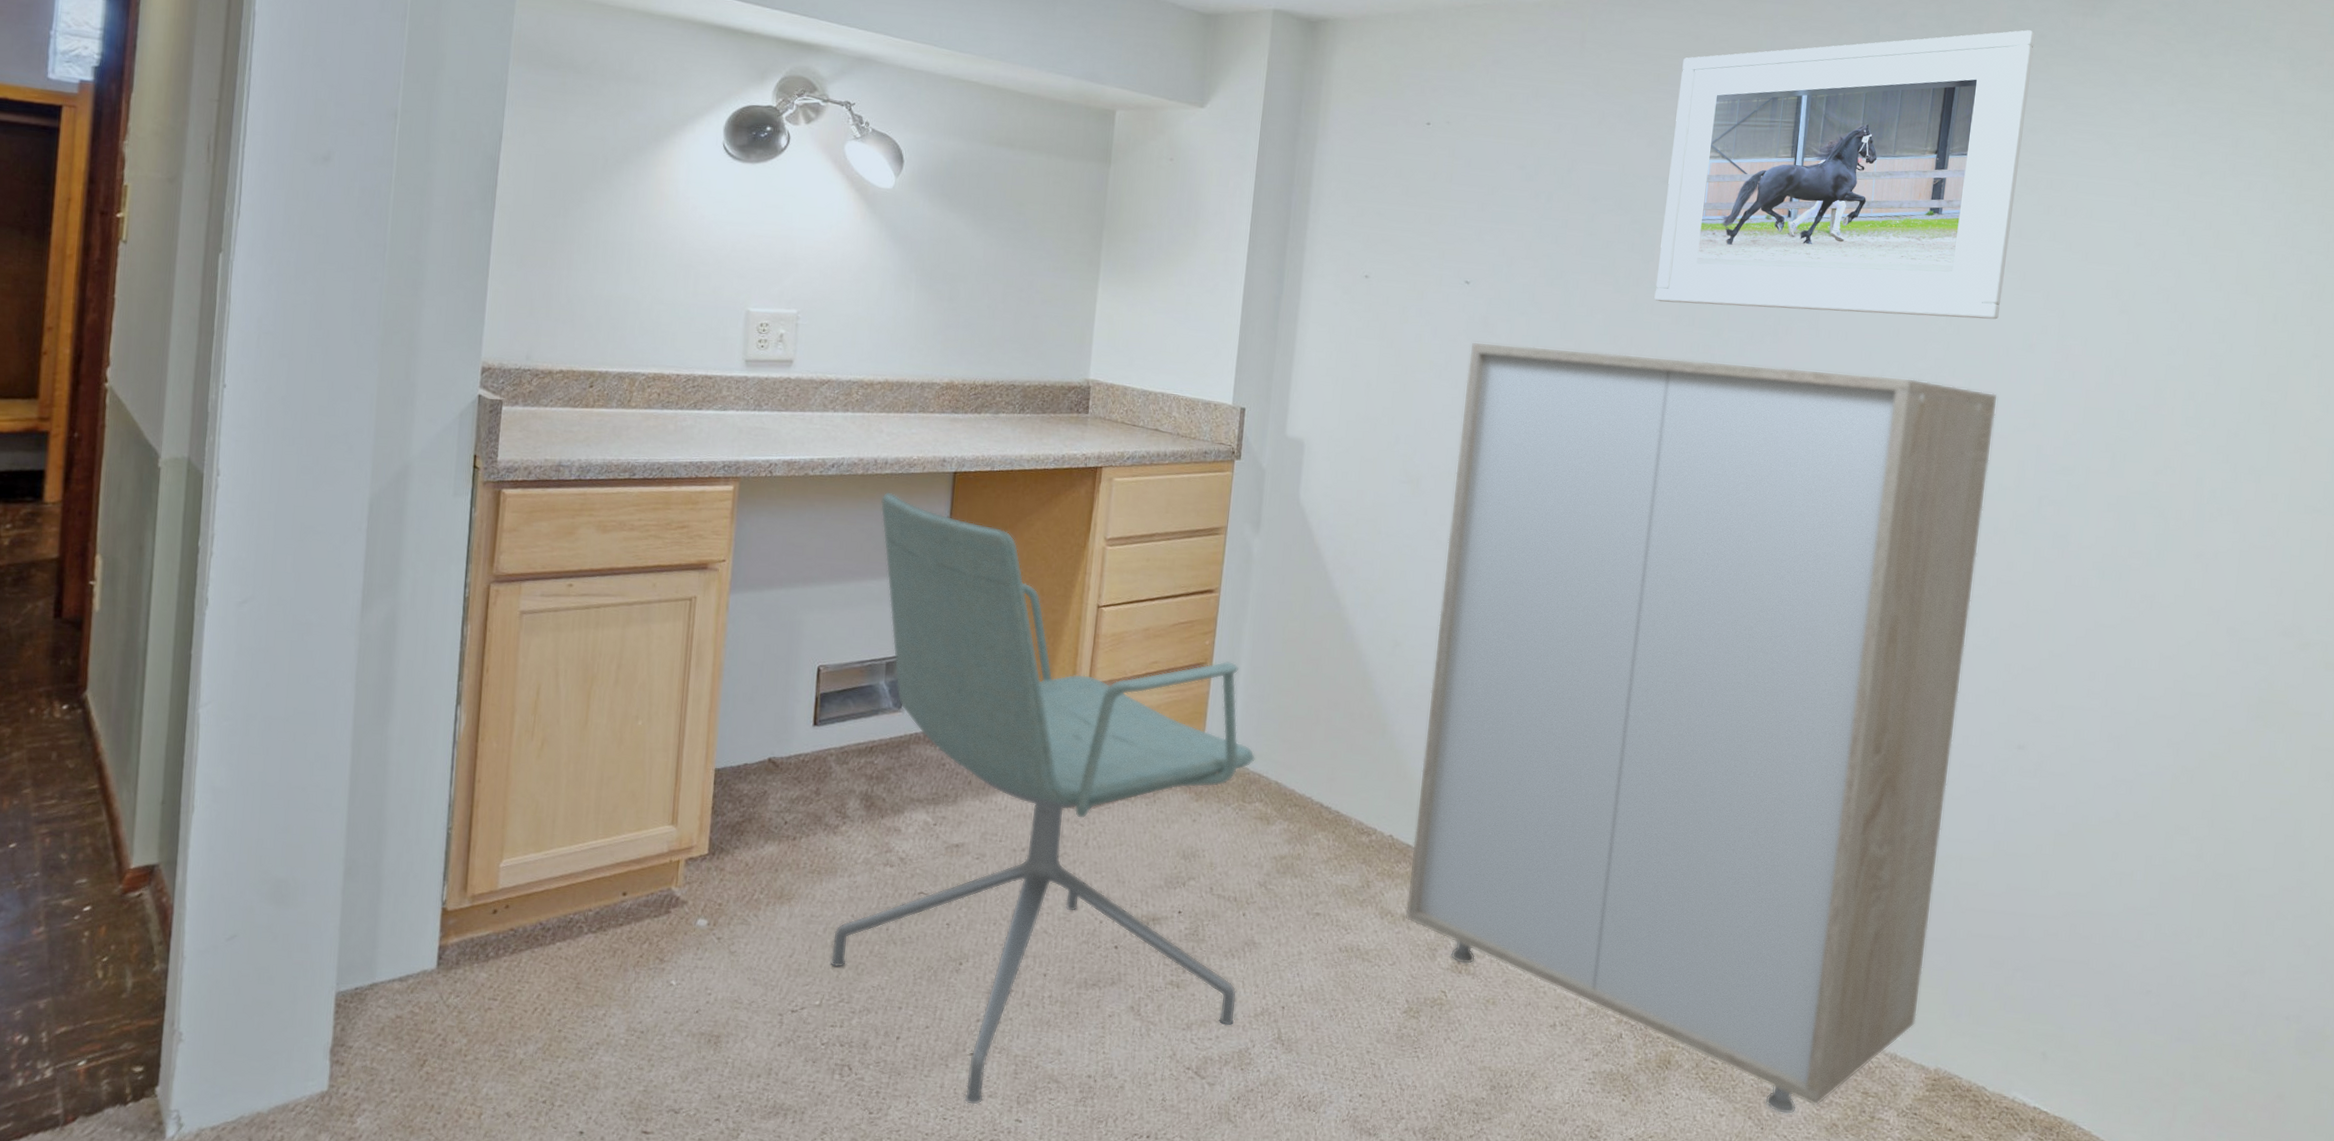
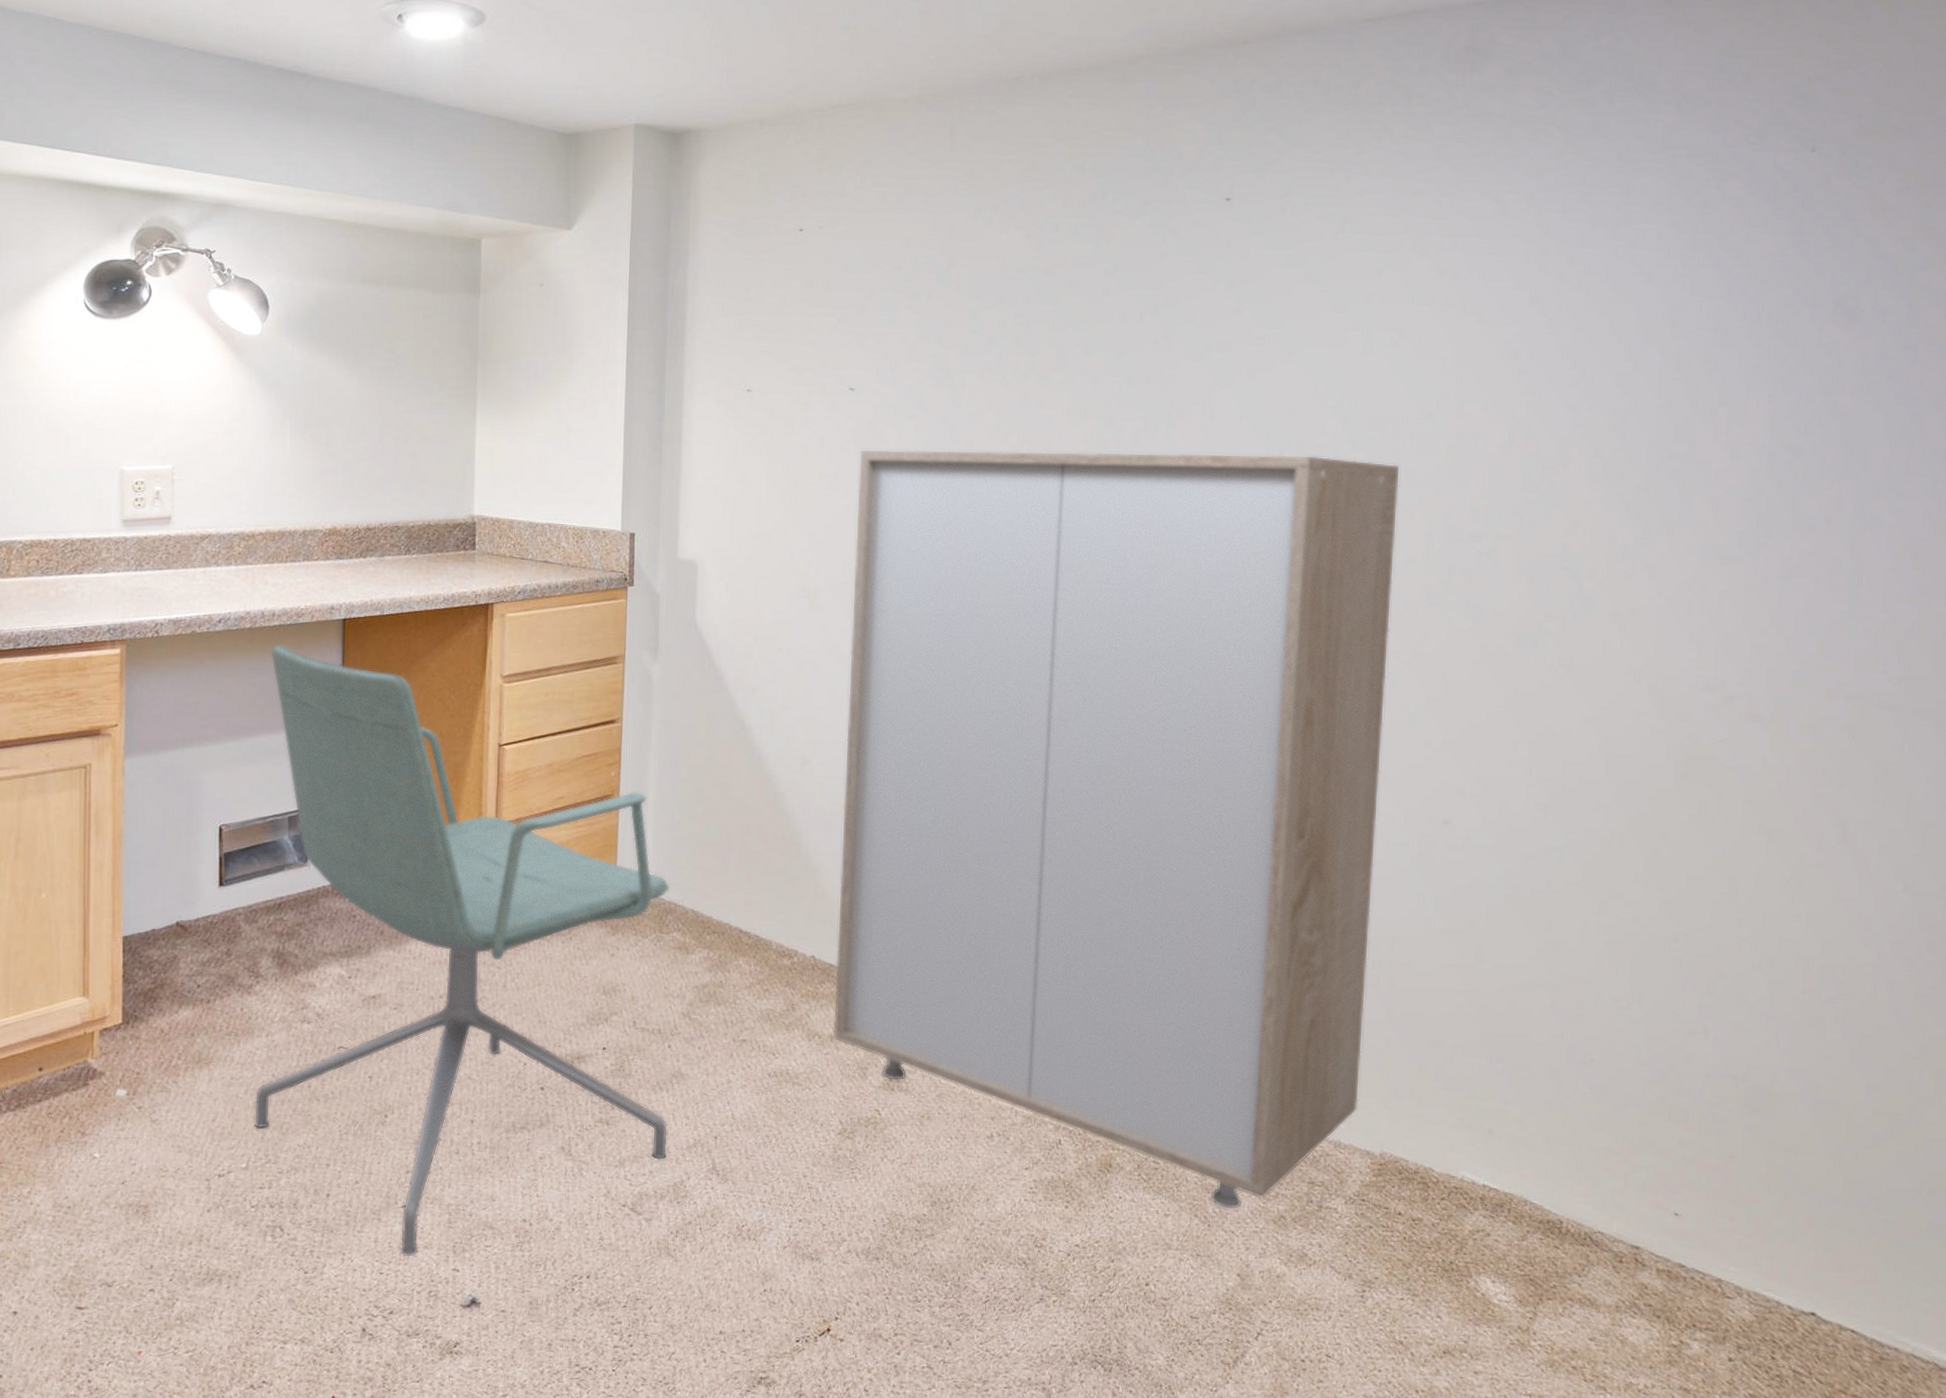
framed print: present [1654,30,2036,320] -> none [1043,90,1415,396]

